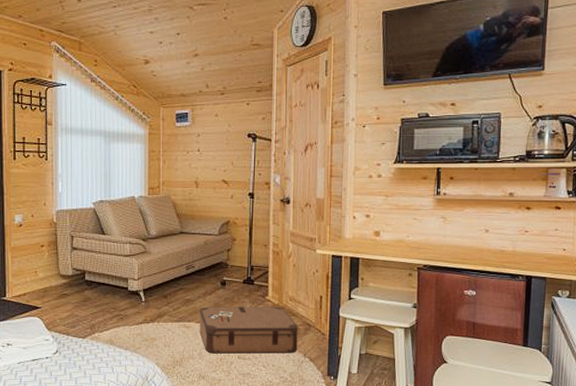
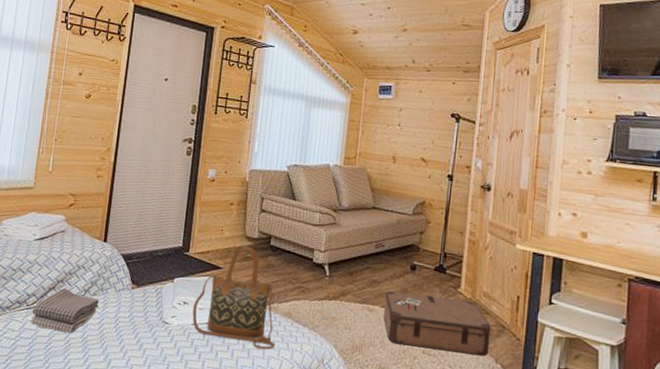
handbag: none [17,284,100,376] -> present [192,245,275,350]

